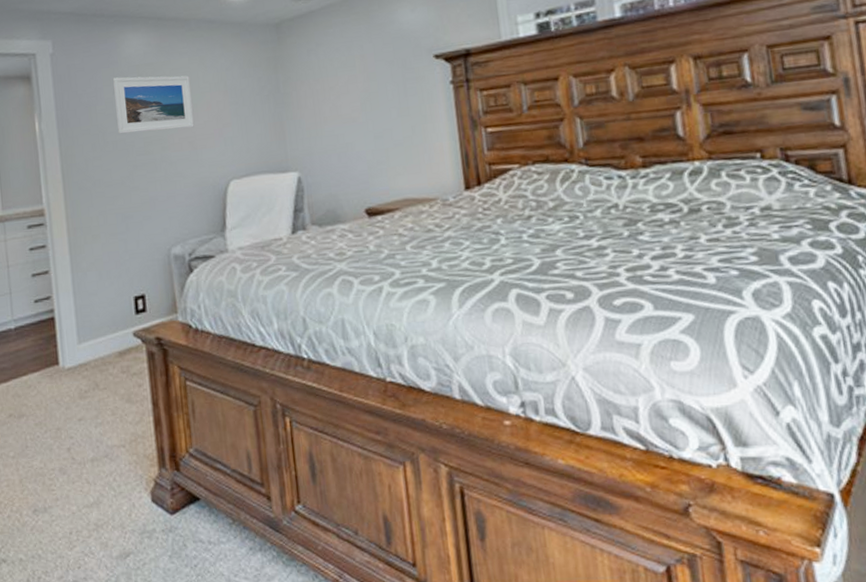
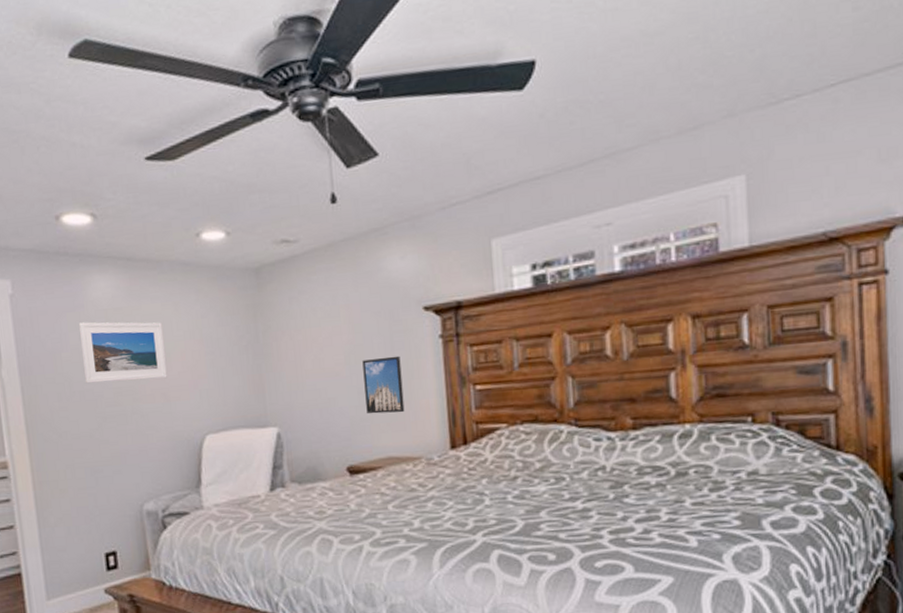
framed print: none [377,101,419,158] -> present [362,356,405,414]

